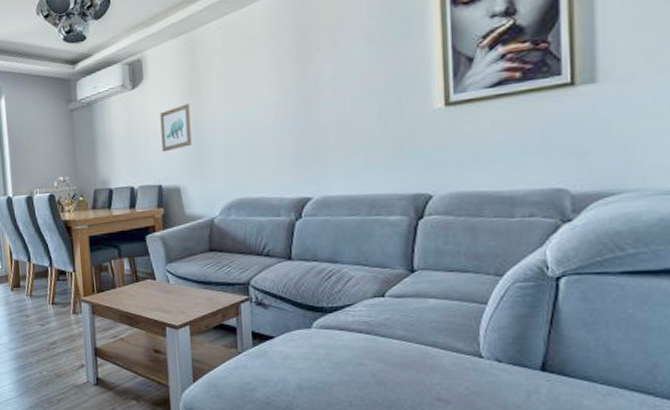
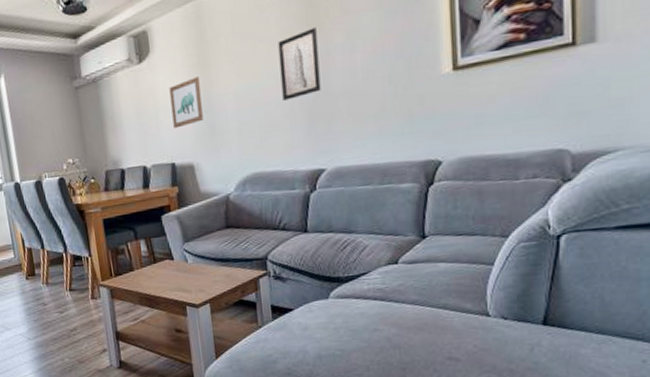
wall art: none [268,60,310,129] -> present [278,27,321,101]

